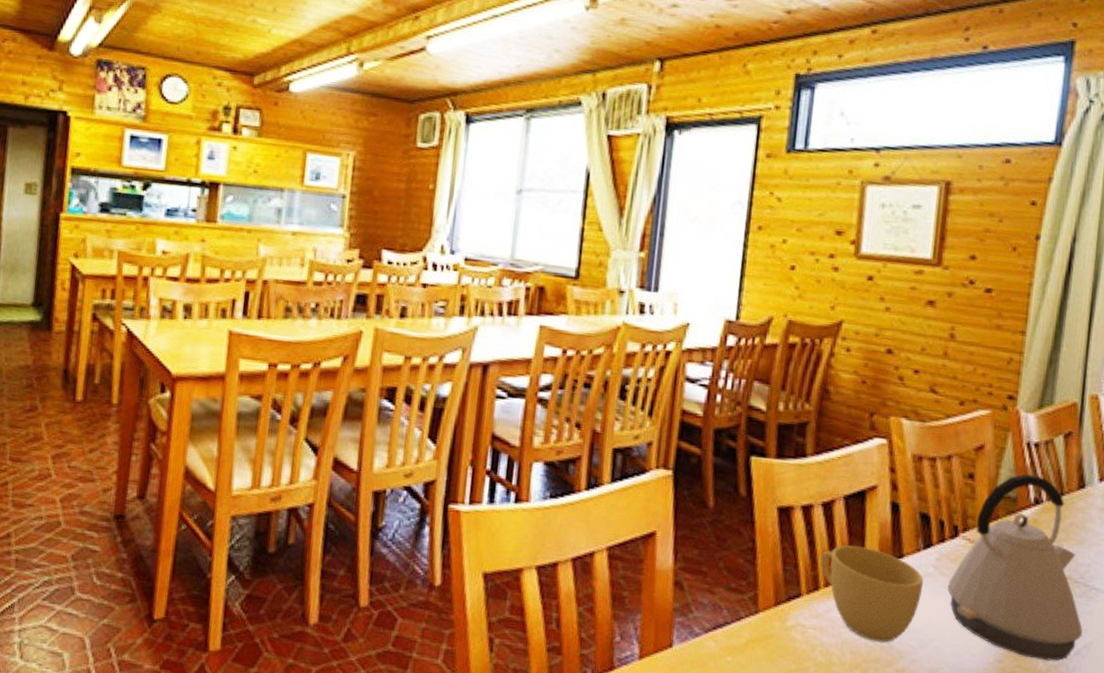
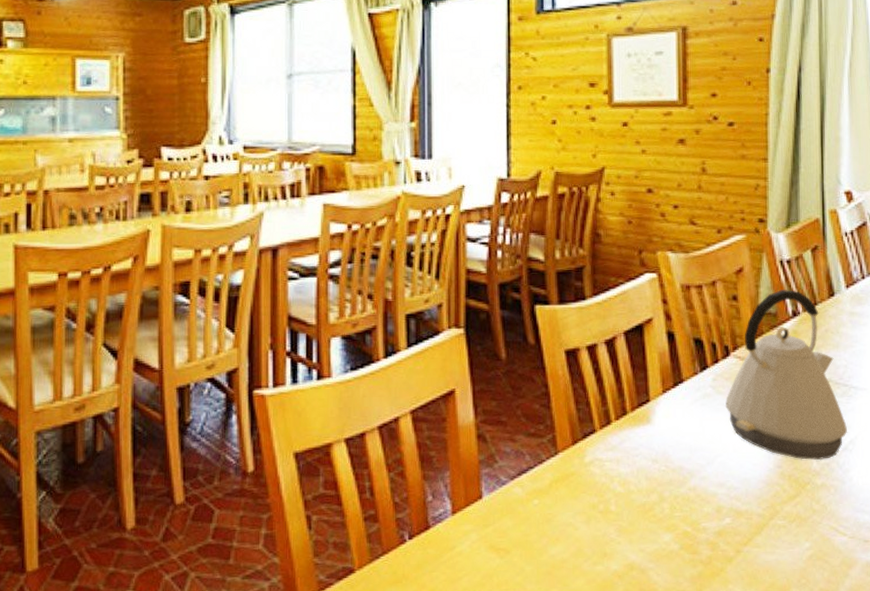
cup: present [820,545,924,643] -> none [609,377,704,465]

